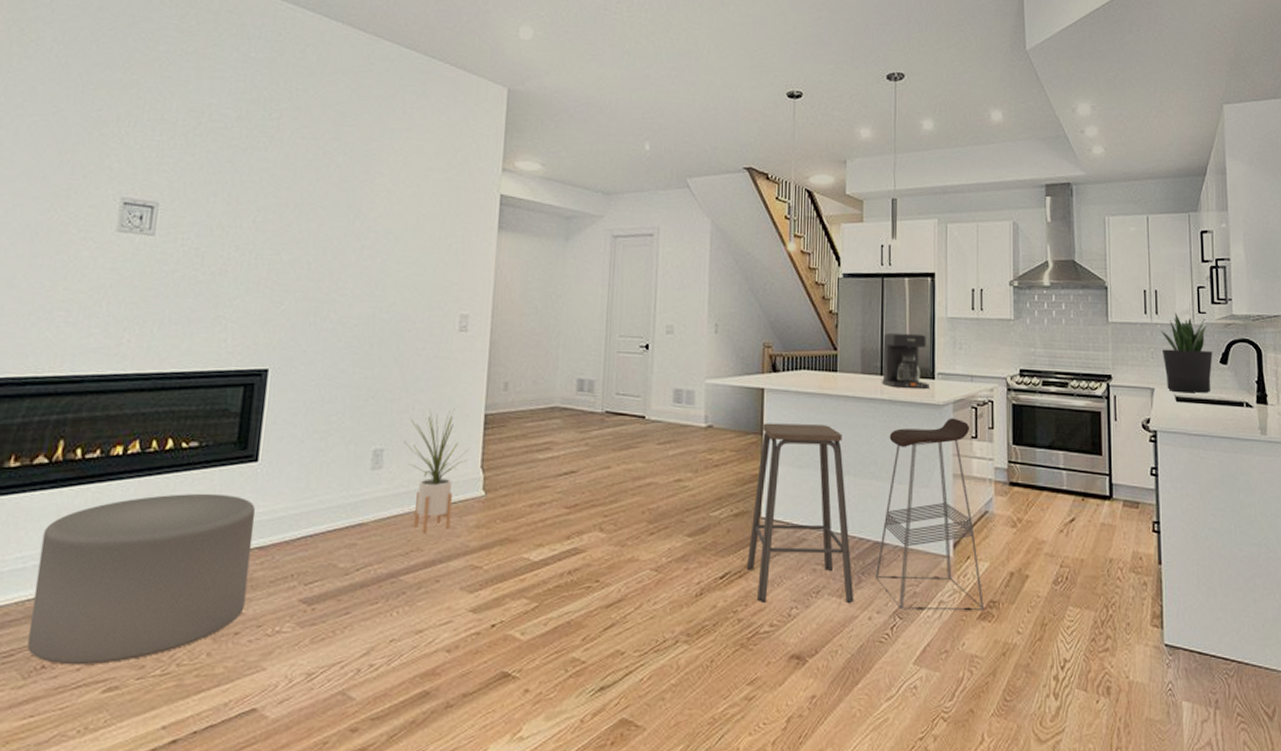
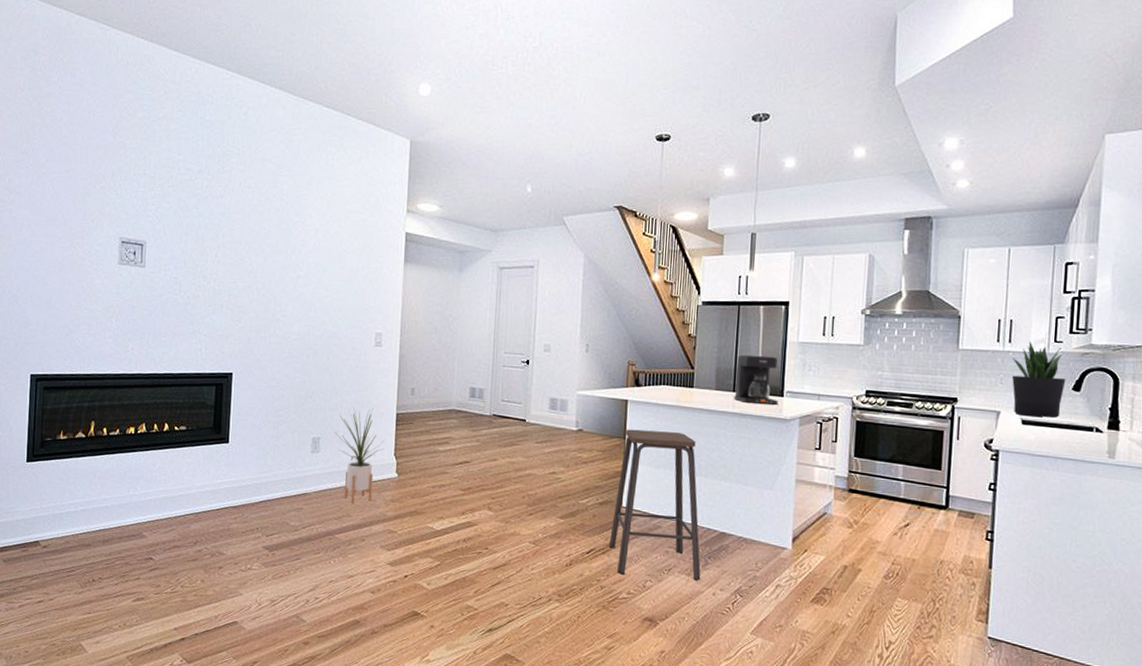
pouf: present [27,493,256,664] -> none [83,464,229,582]
bar stool: present [876,417,984,611] -> none [721,431,817,595]

